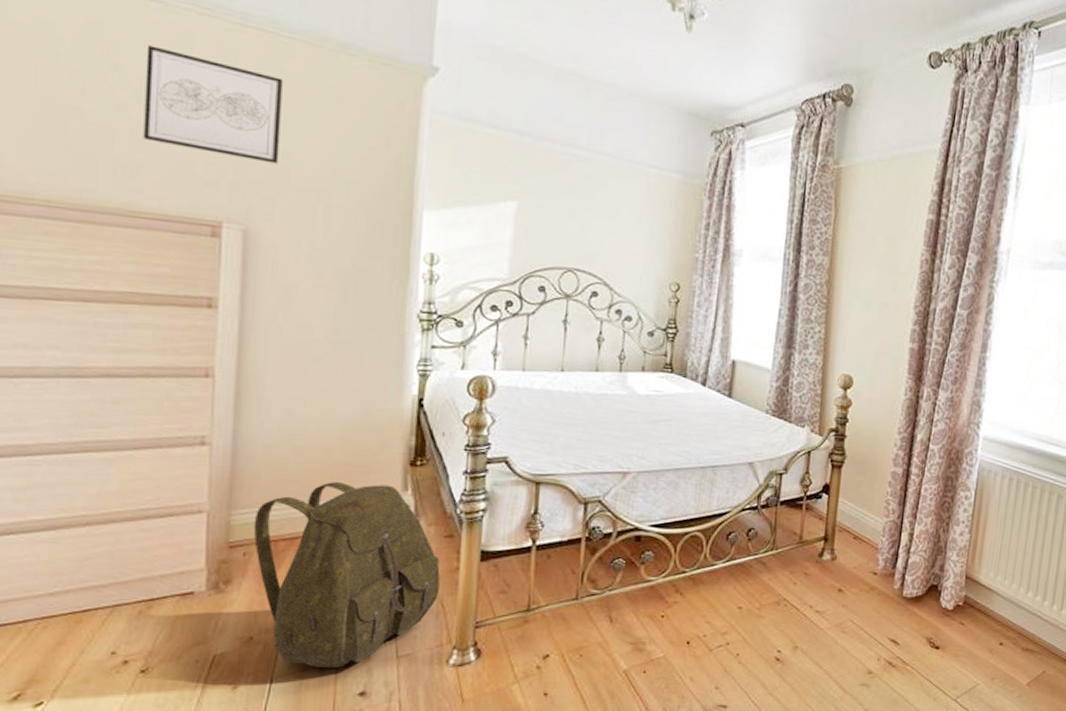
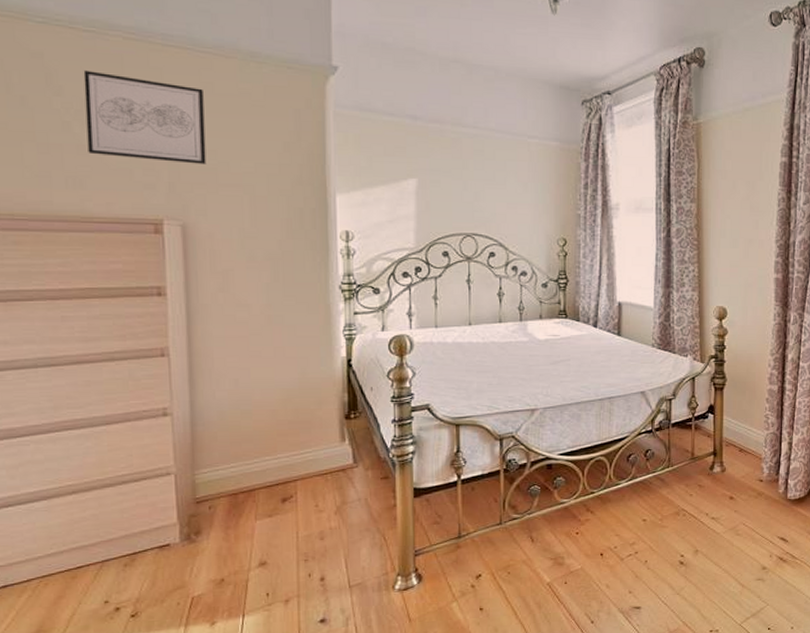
backpack: present [253,481,440,668] -> none [215,437,380,601]

